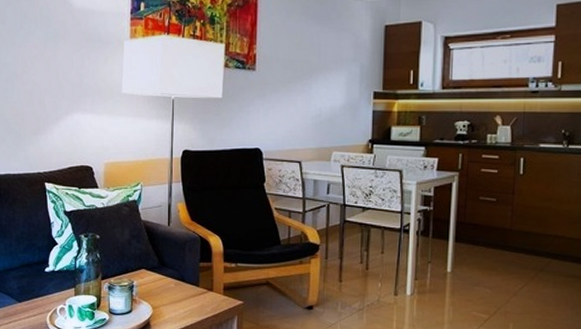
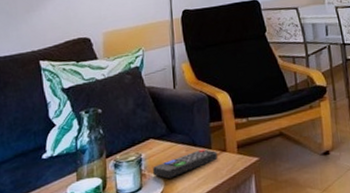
remote control: none [143,285,204,307] -> present [153,149,218,179]

